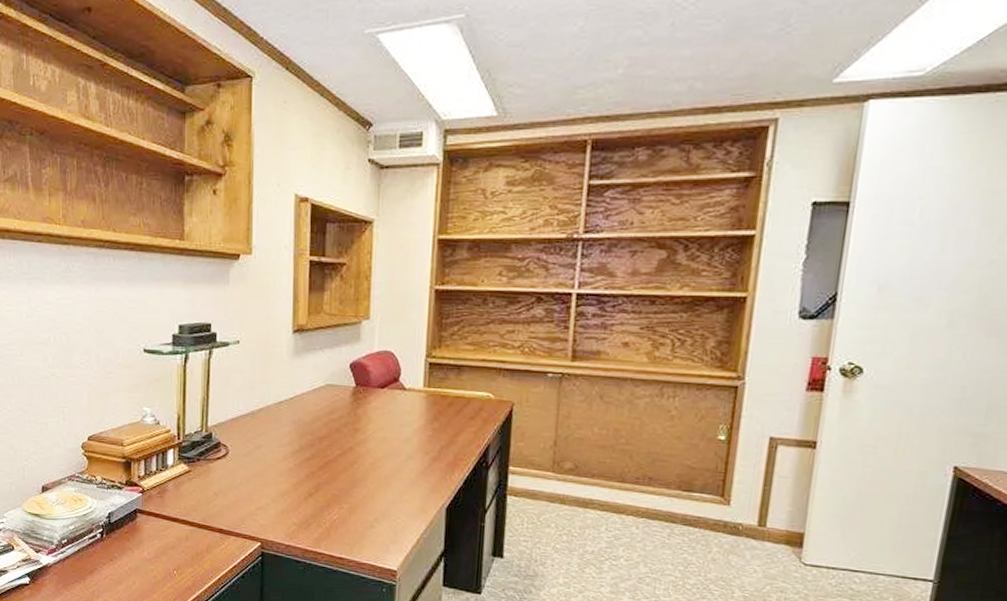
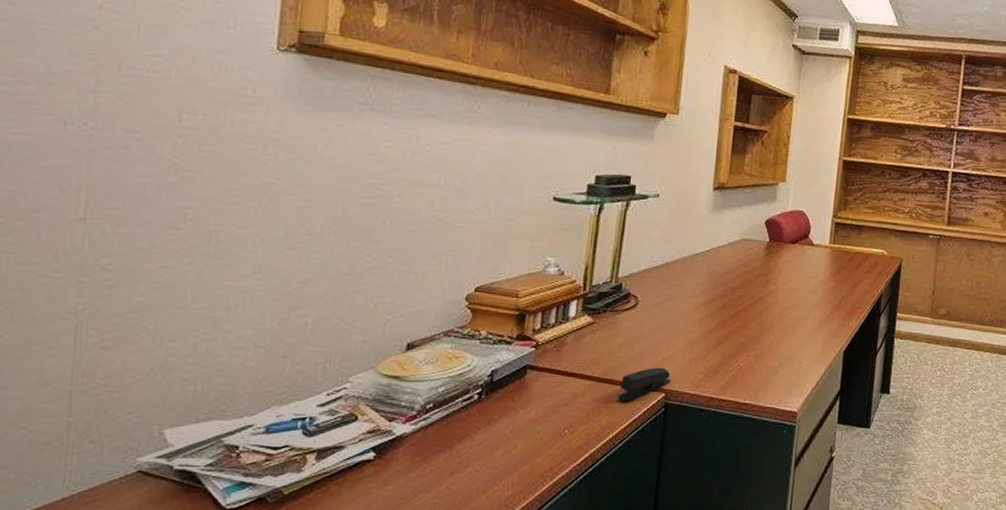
stapler: none [216,516,265,548] -> present [617,367,671,401]

